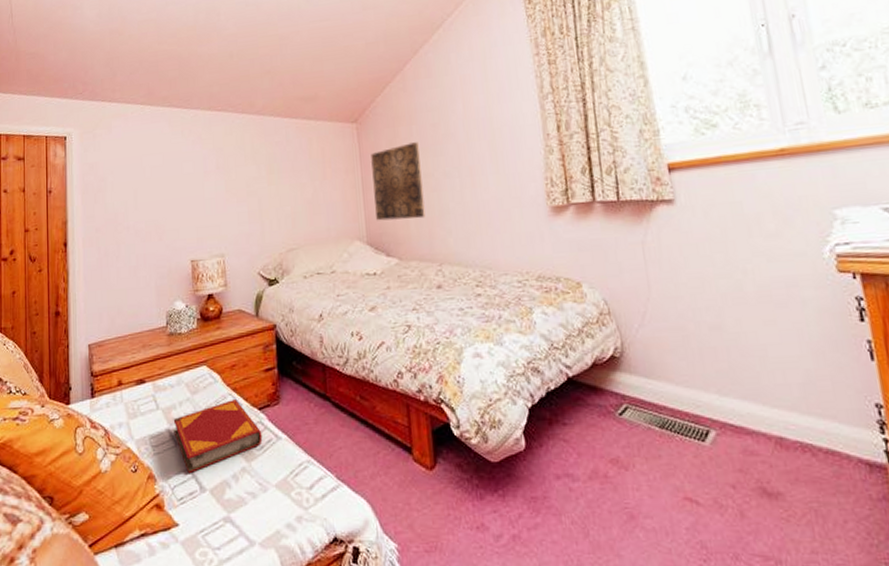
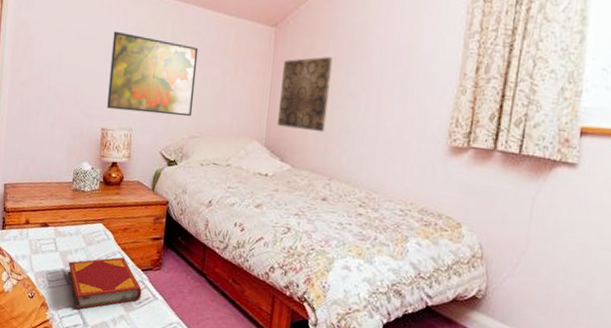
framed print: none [190,156,286,238] -> present [107,31,198,117]

